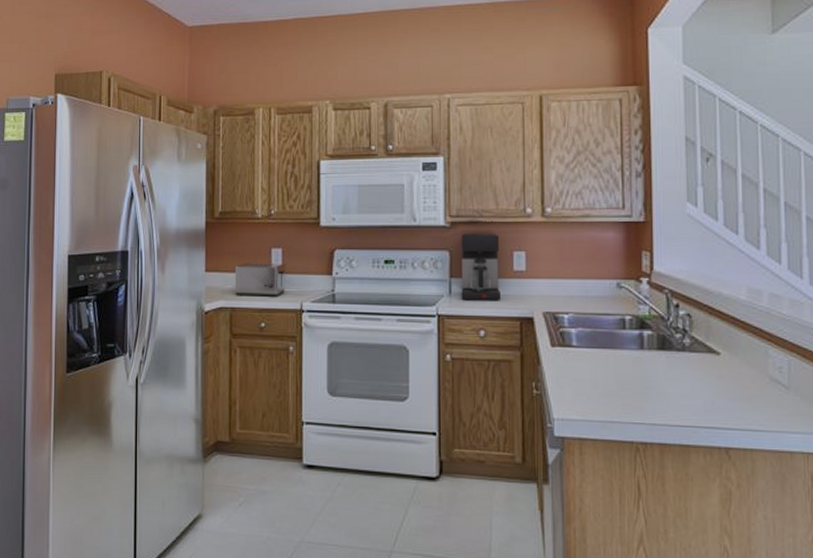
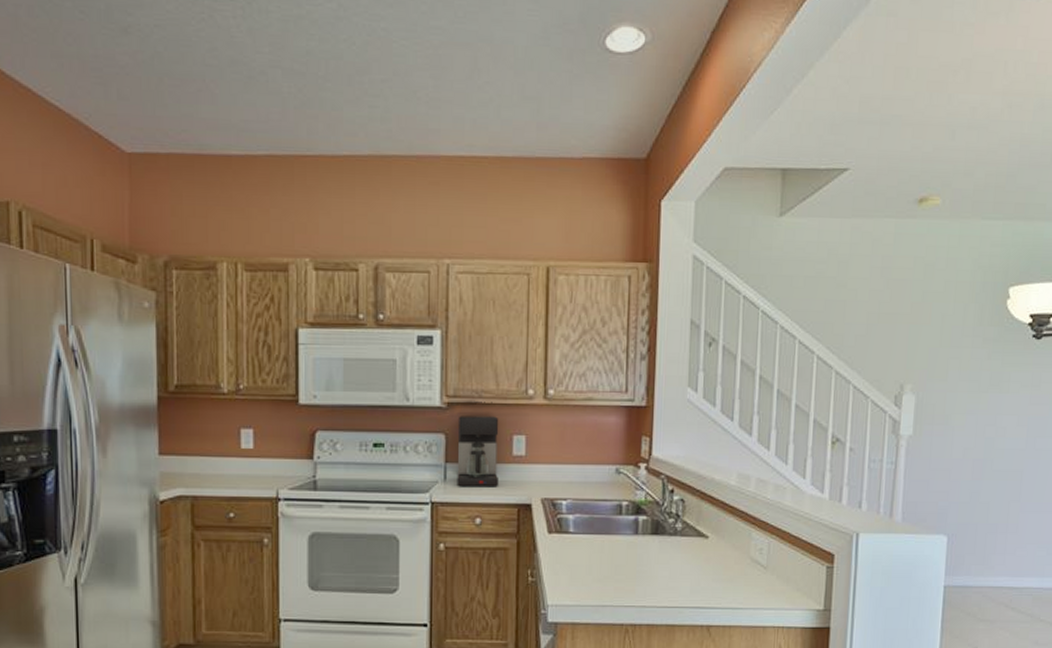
toaster: present [234,262,286,298] -> none [196,444,259,485]

